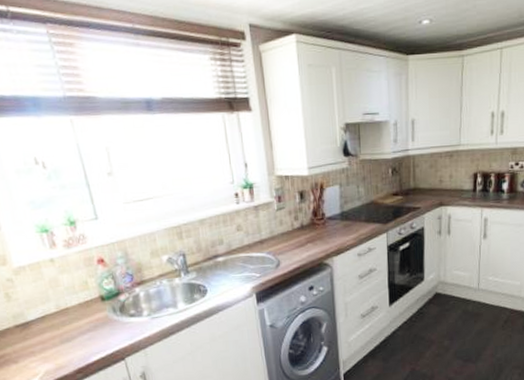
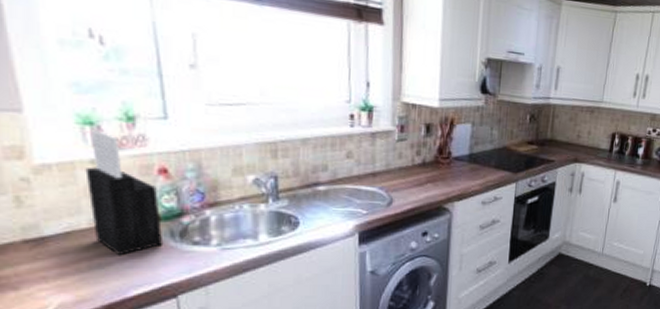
knife block: none [47,235,109,331] -> present [85,130,164,256]

